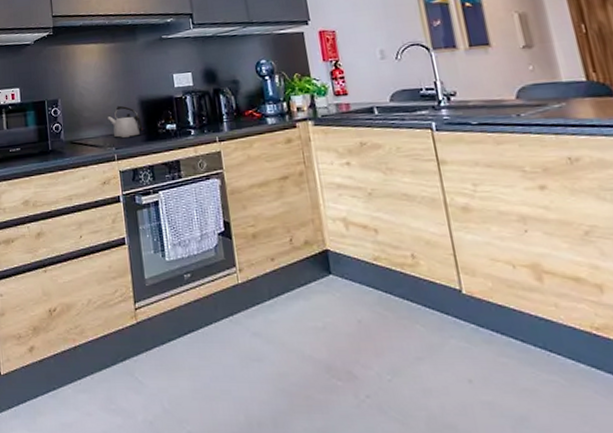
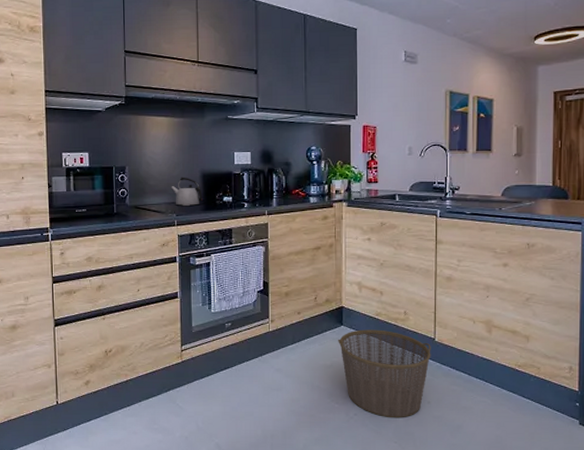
basket: none [328,279,461,404] -> present [338,329,431,418]

